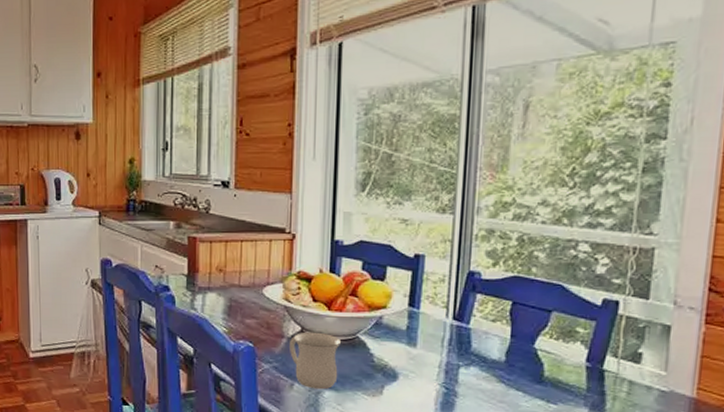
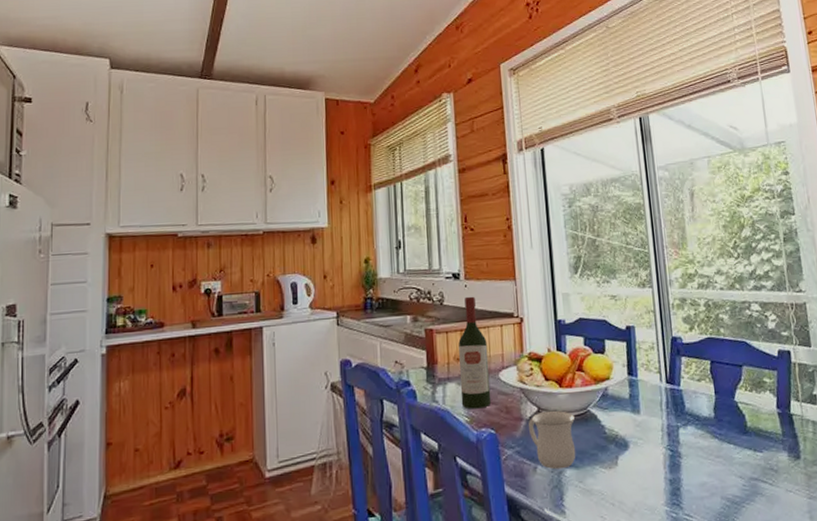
wine bottle: none [220,207,253,321] -> present [458,296,492,409]

